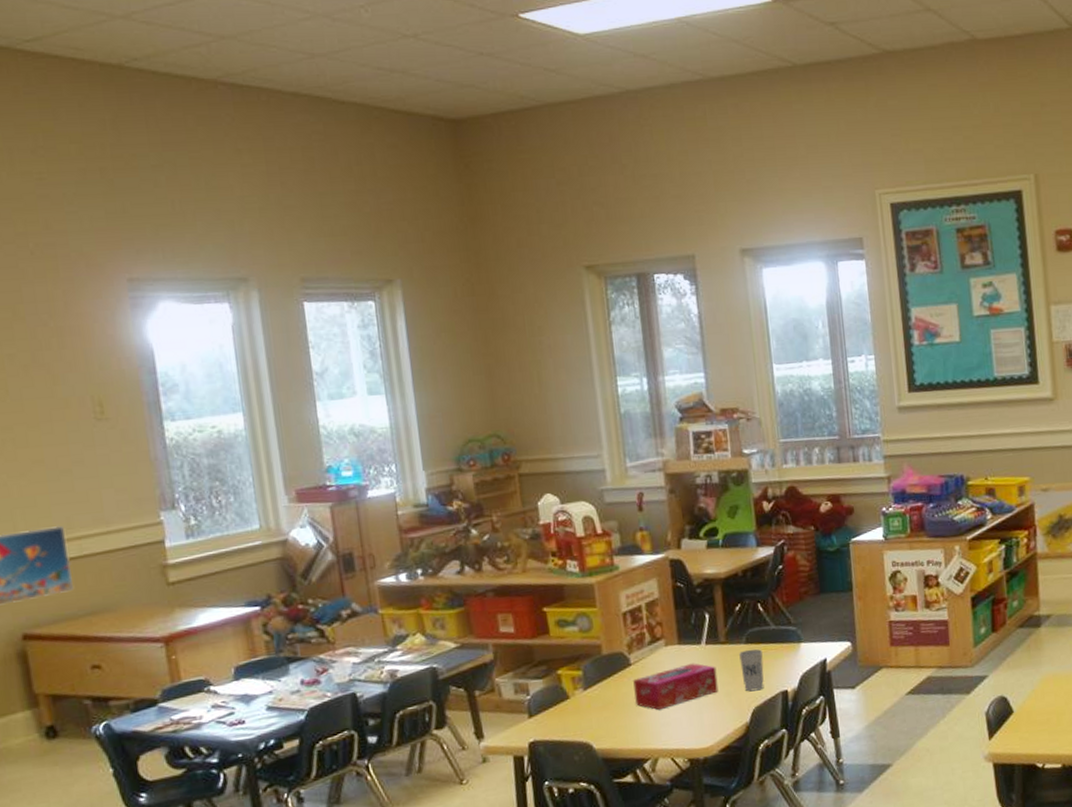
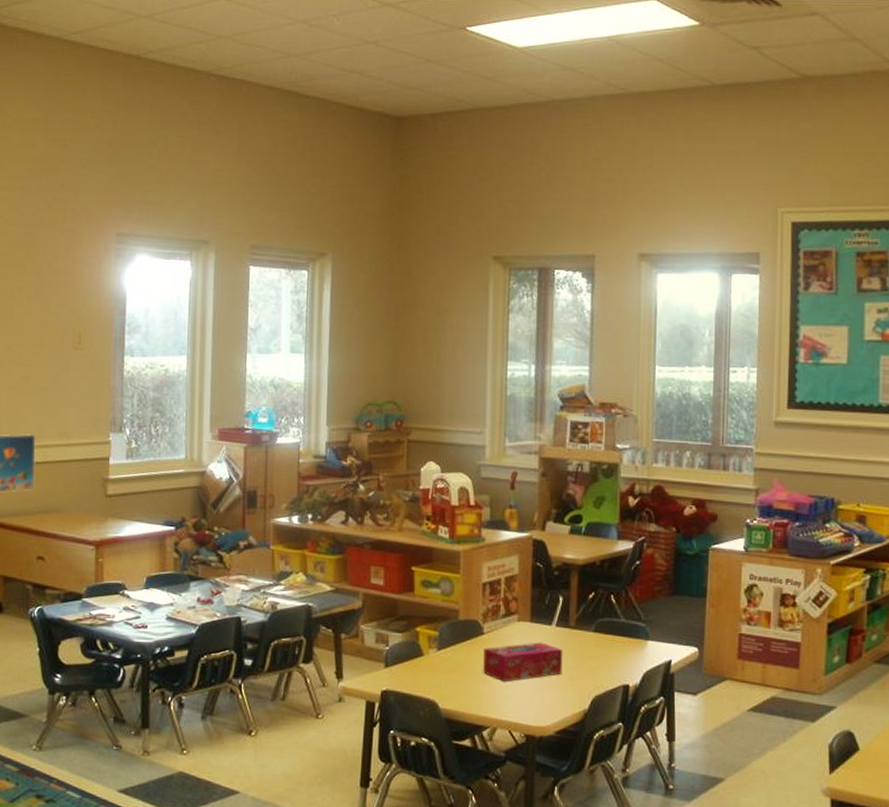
cup: present [739,648,764,692] -> none [586,638,609,680]

